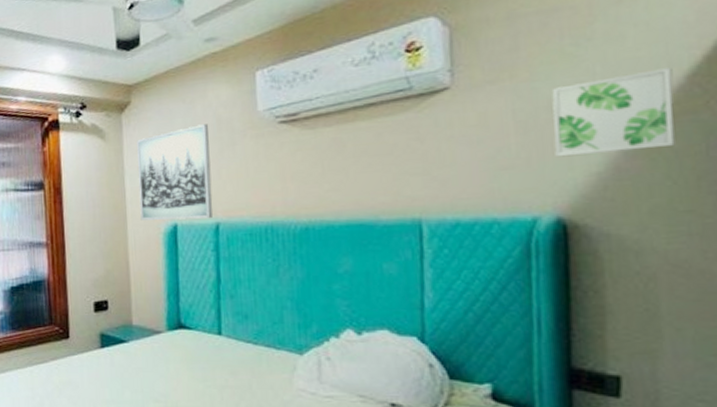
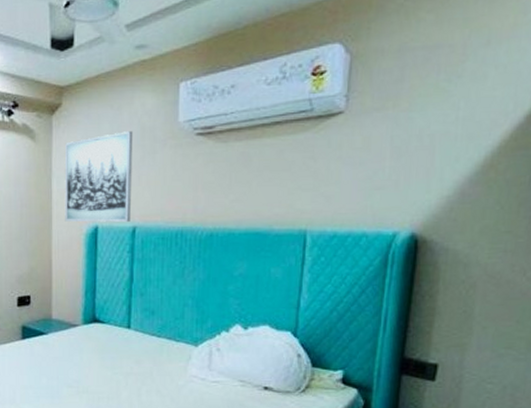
wall art: present [551,68,675,158] -> none [418,108,517,181]

